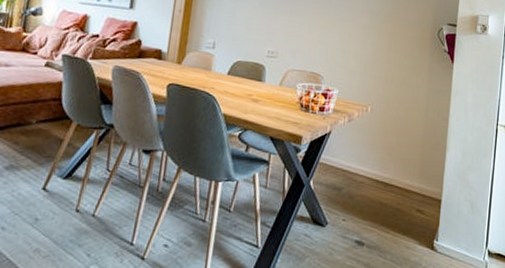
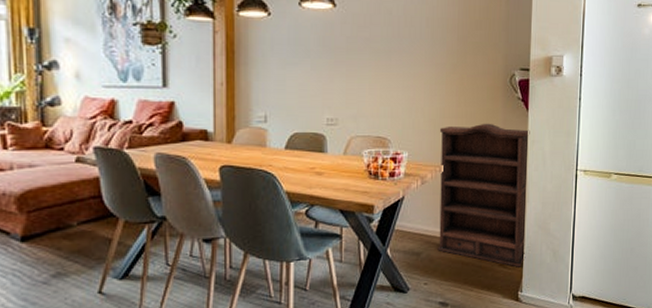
bookshelf: none [358,70,454,215] -> present [437,123,530,267]

